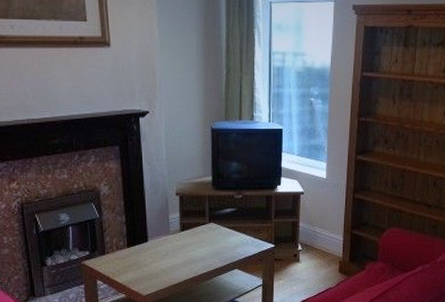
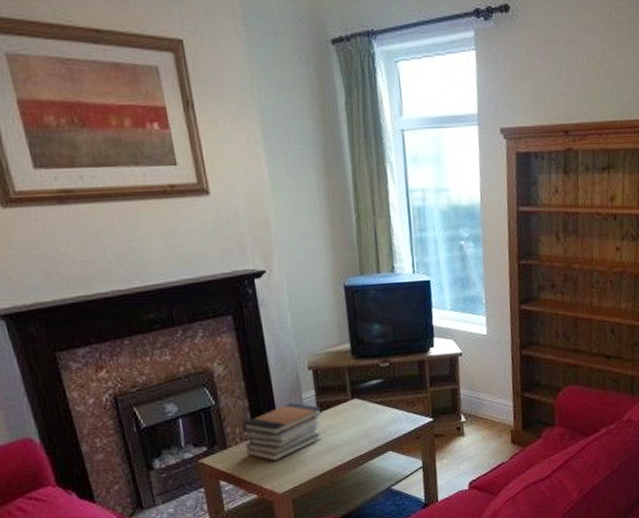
book stack: none [119,222,184,268] -> present [242,402,322,462]

